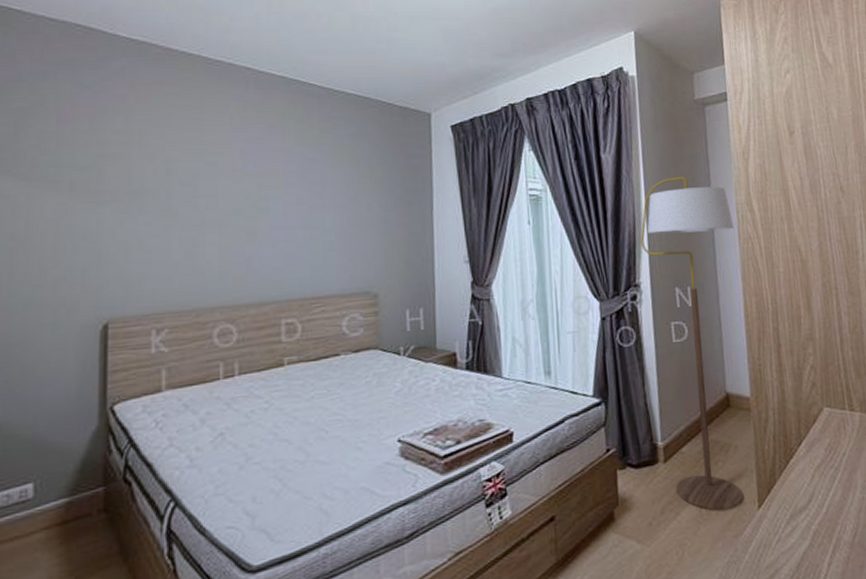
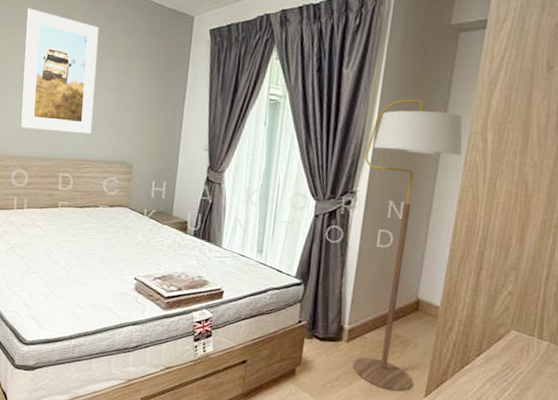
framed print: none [219,120,320,269] -> present [20,8,99,134]

